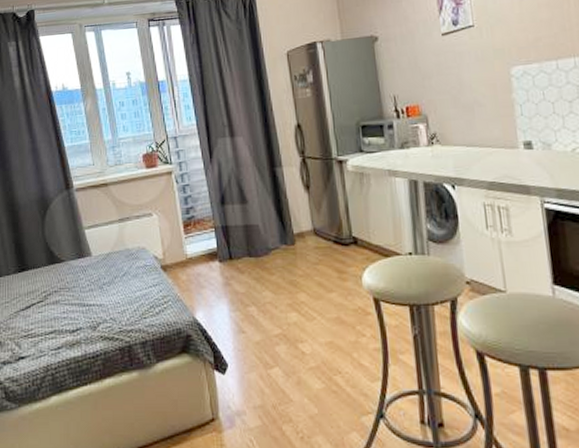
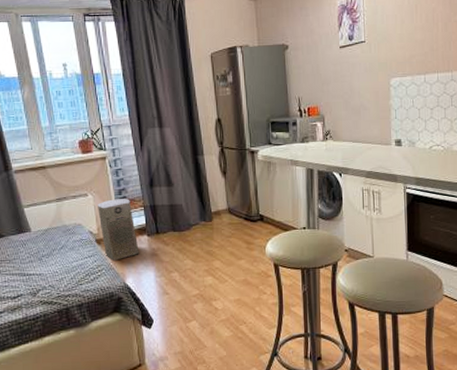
air purifier: none [163,218,210,291] -> present [98,199,139,261]

